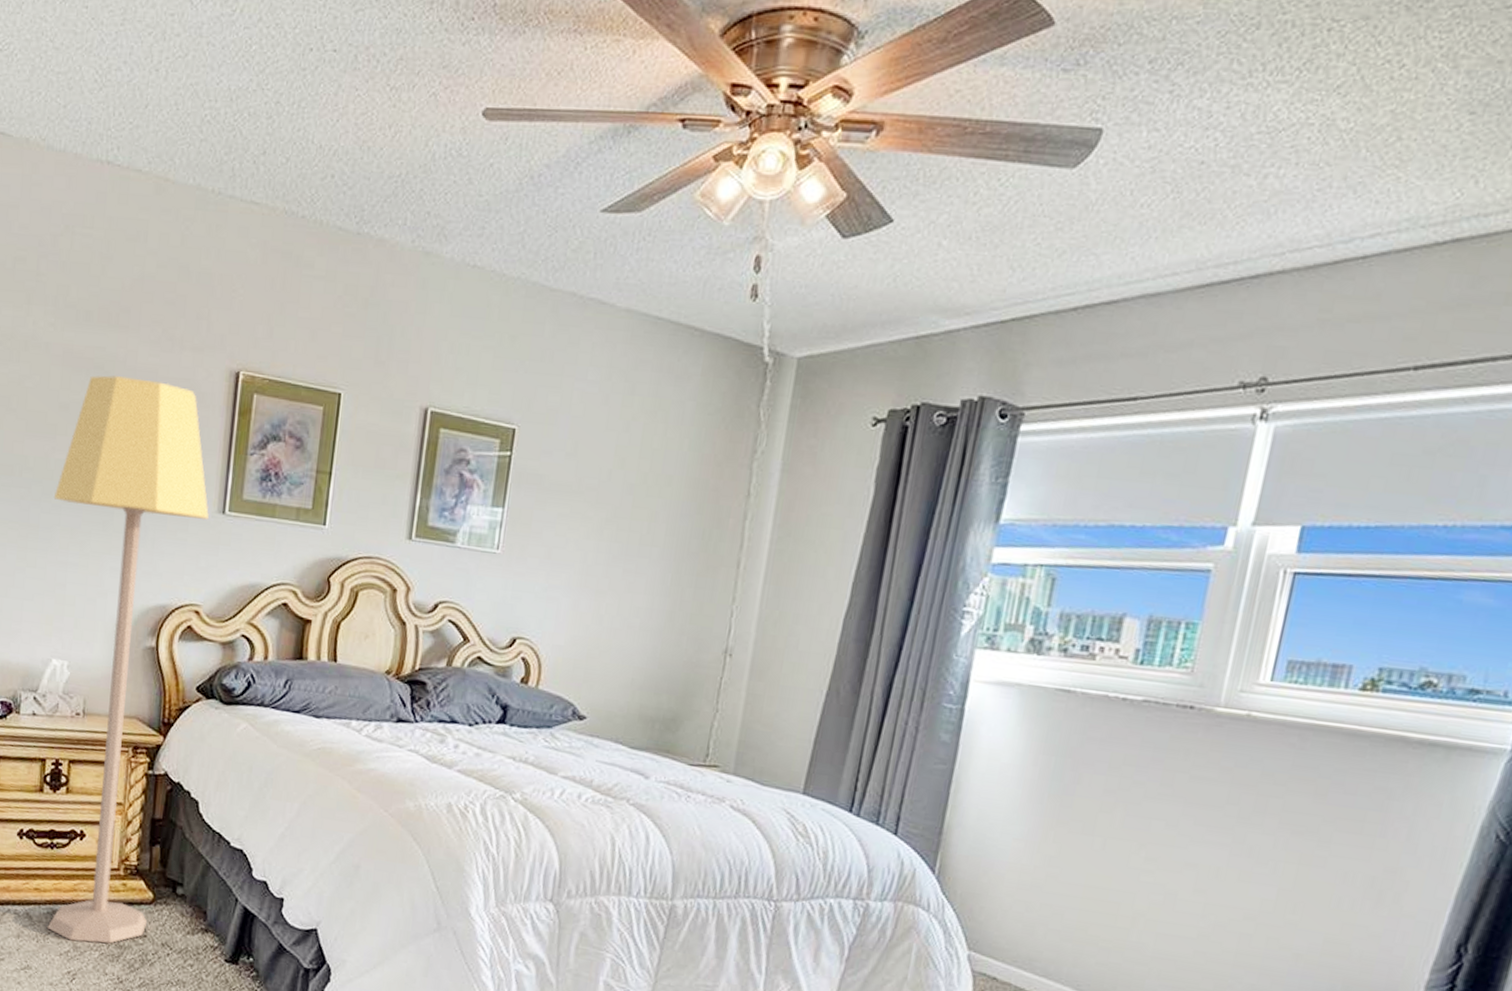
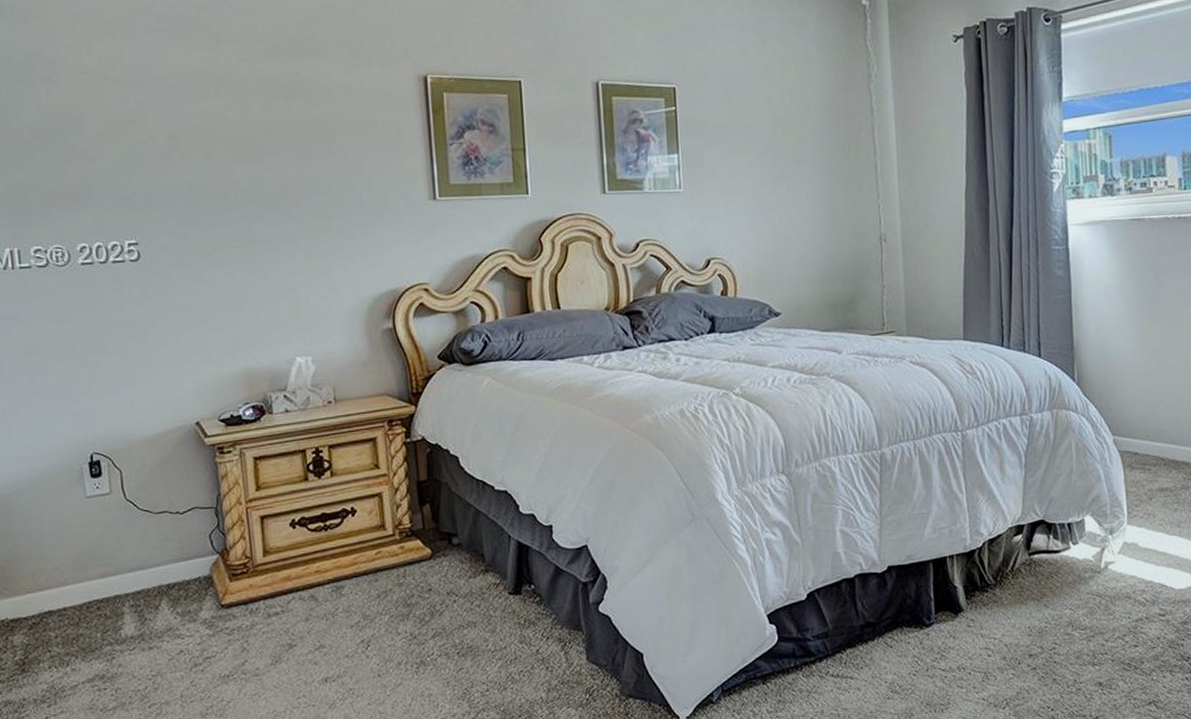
lamp: present [46,374,209,944] -> none [271,95,430,611]

